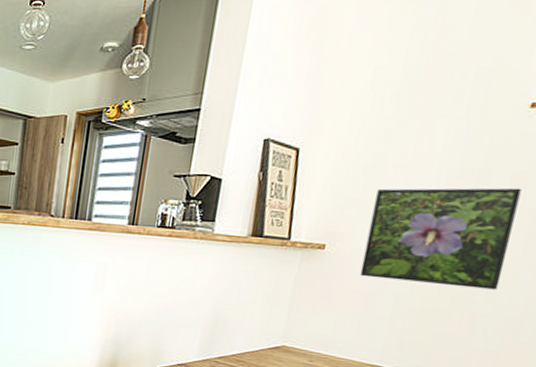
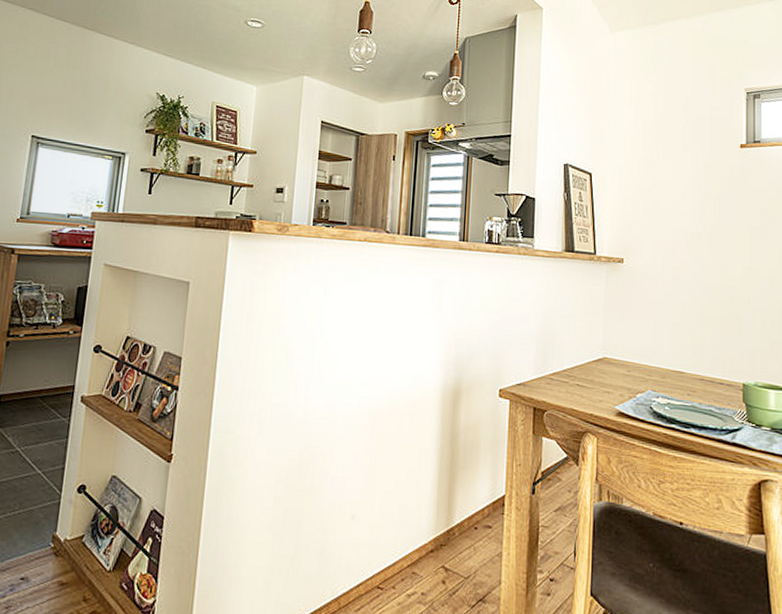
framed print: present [360,187,522,290] -> none [653,209,750,296]

